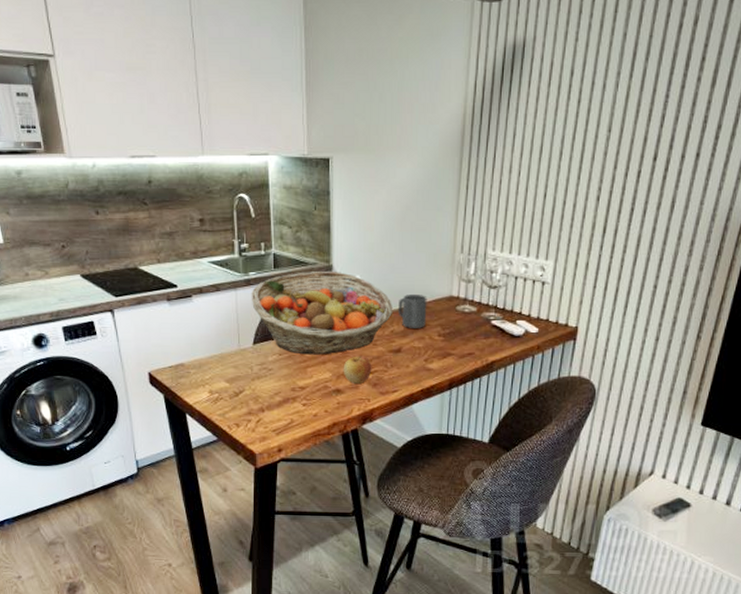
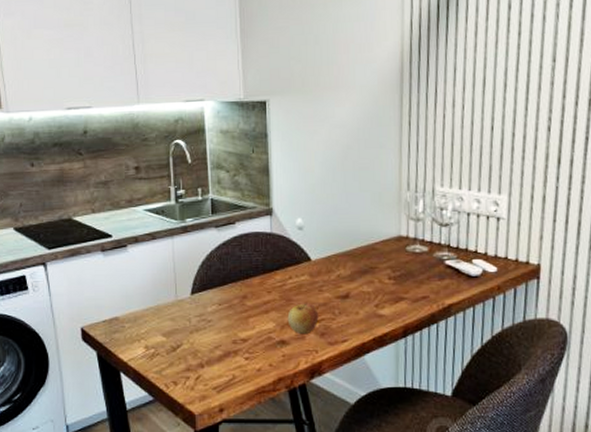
fruit basket: present [251,270,394,355] -> none [188,214,339,304]
mug: present [399,295,427,328] -> none [344,236,375,272]

